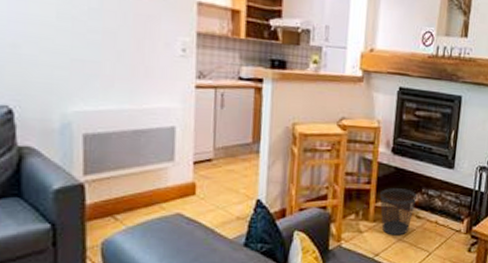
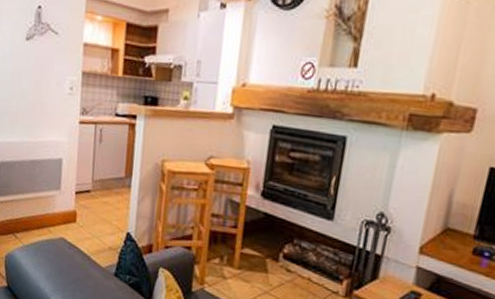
wastebasket: present [380,188,418,236] -> none [246,234,289,288]

